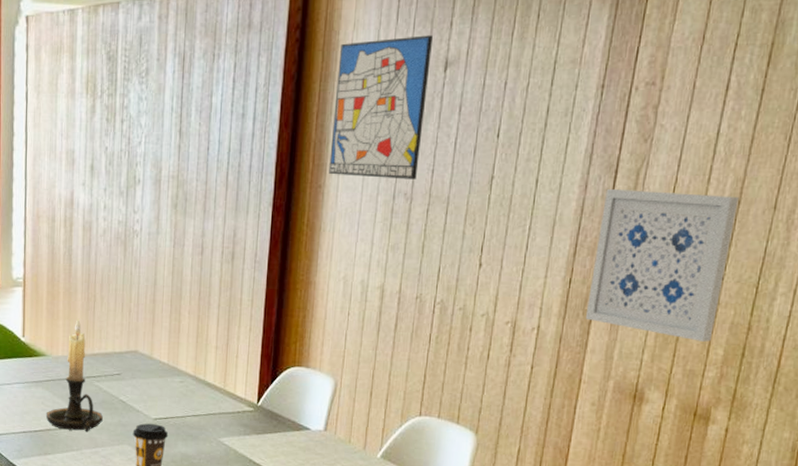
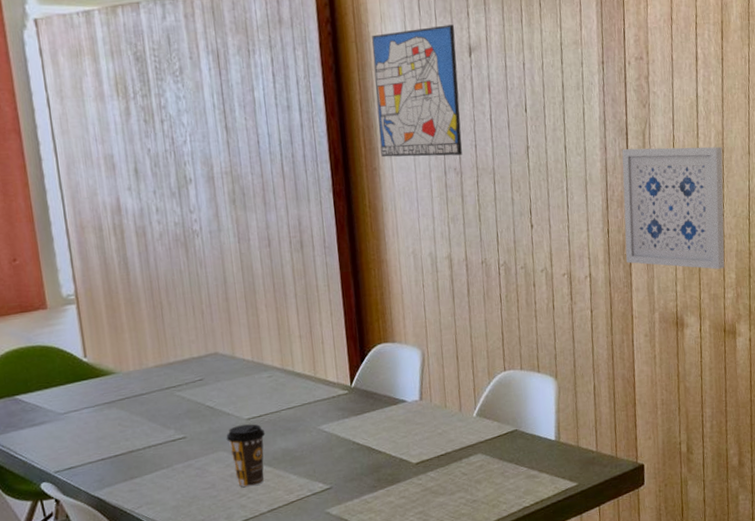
candle holder: present [45,318,103,432] -> none [125,329,191,448]

